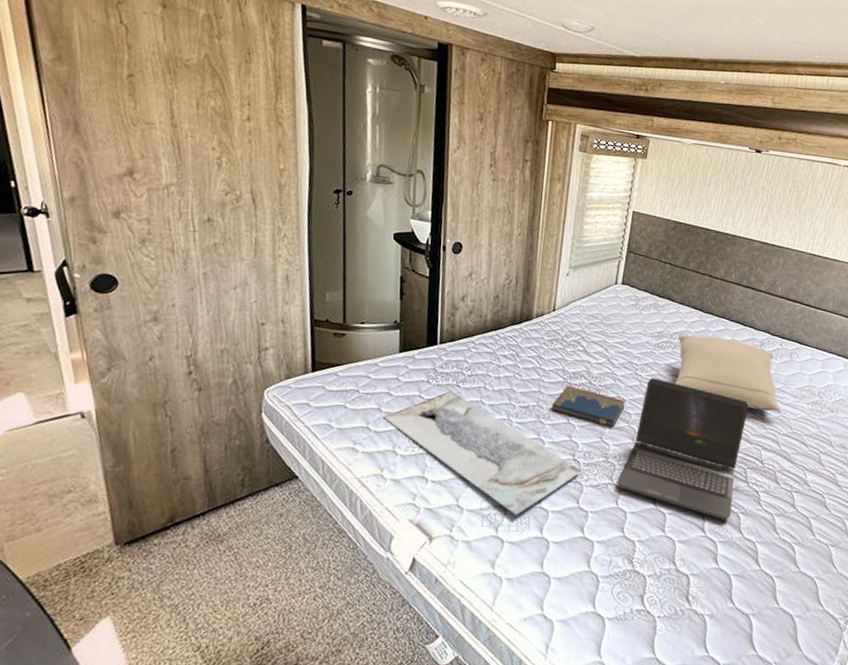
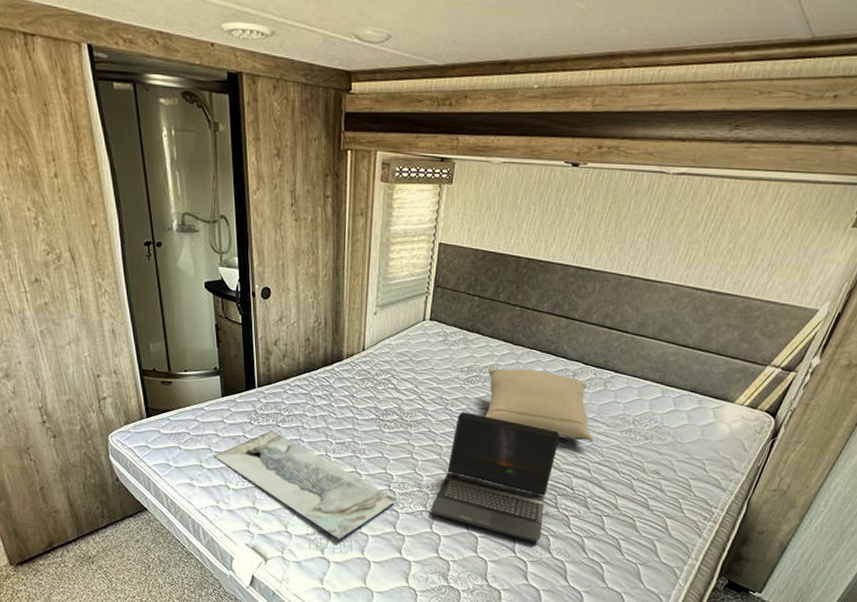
hardcover book: present [551,385,625,427] -> none [366,422,437,459]

